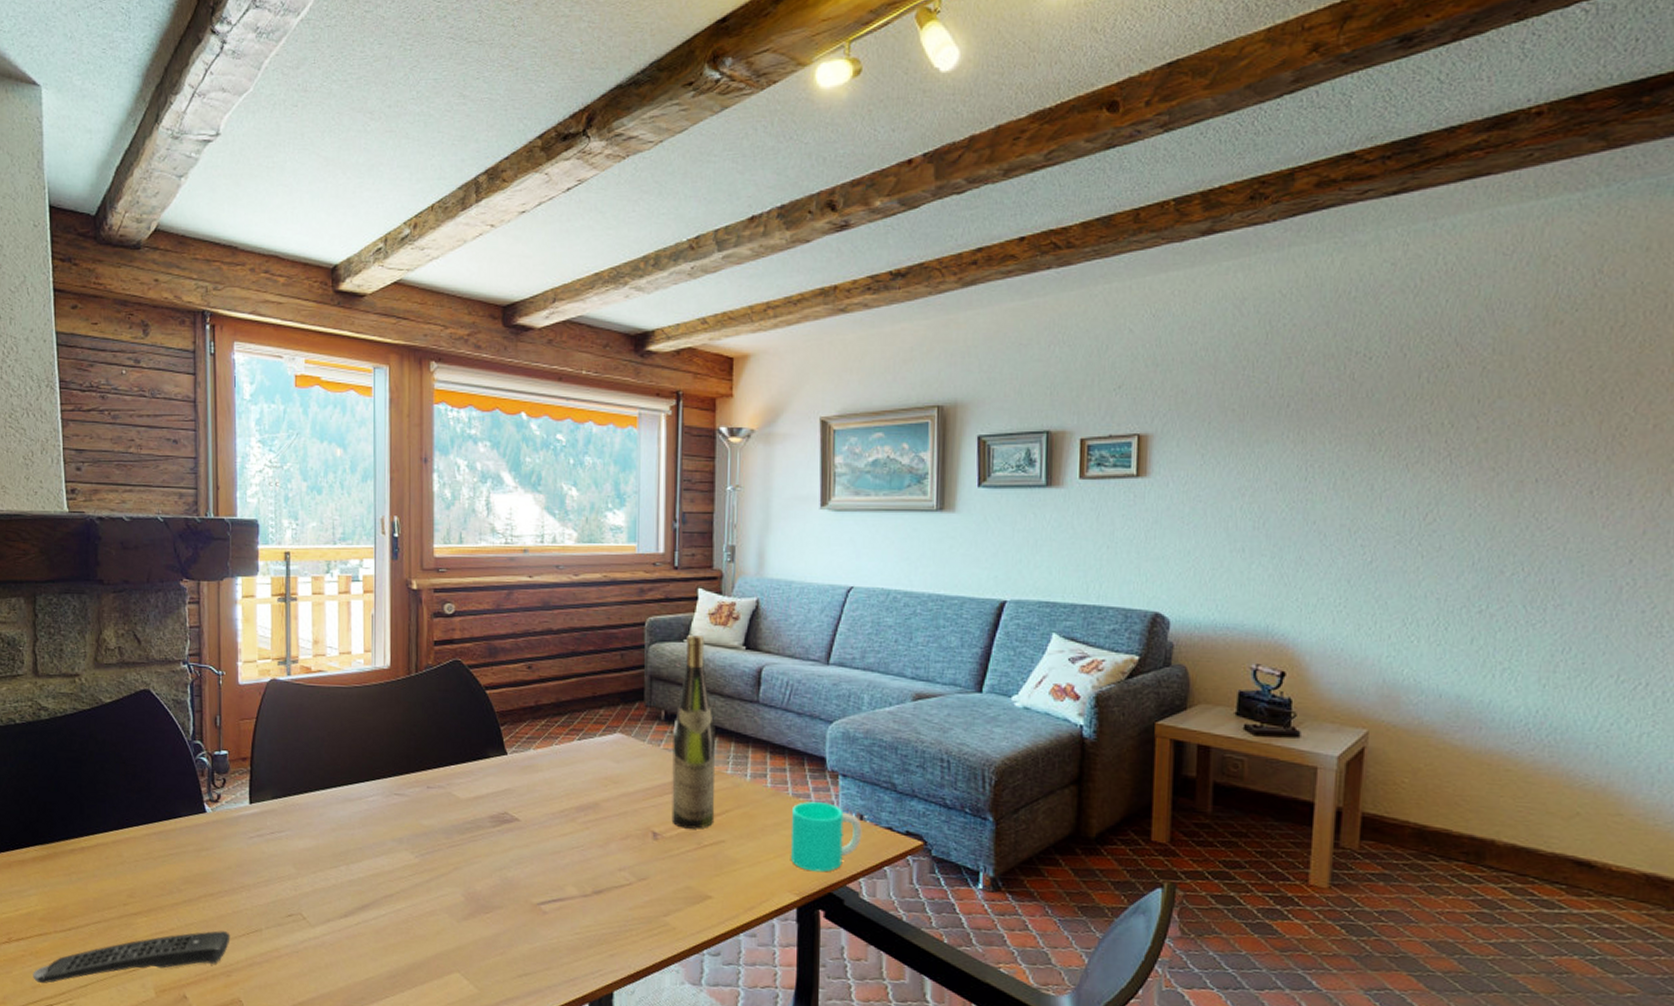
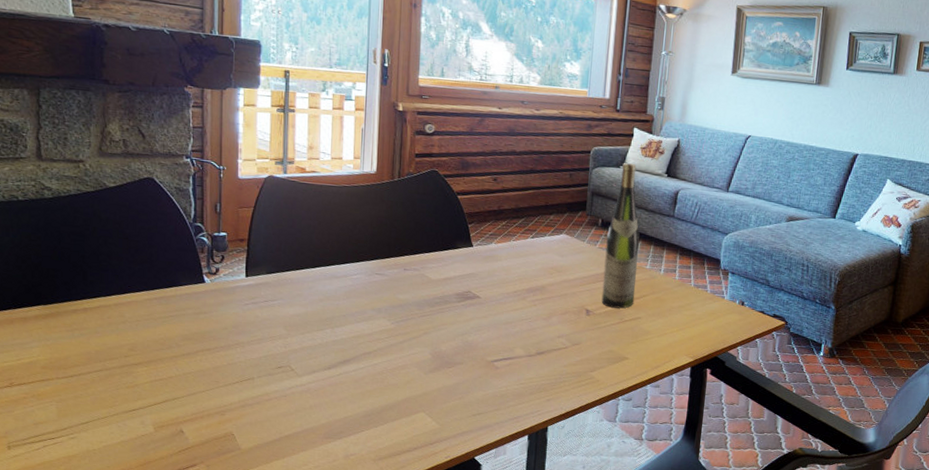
remote control: present [33,930,230,984] -> none [35,379,225,421]
cup: present [791,801,862,872] -> none [689,291,743,342]

